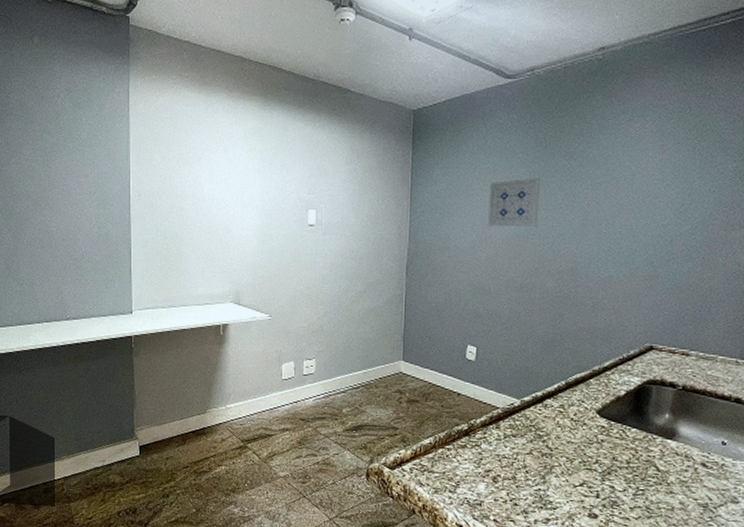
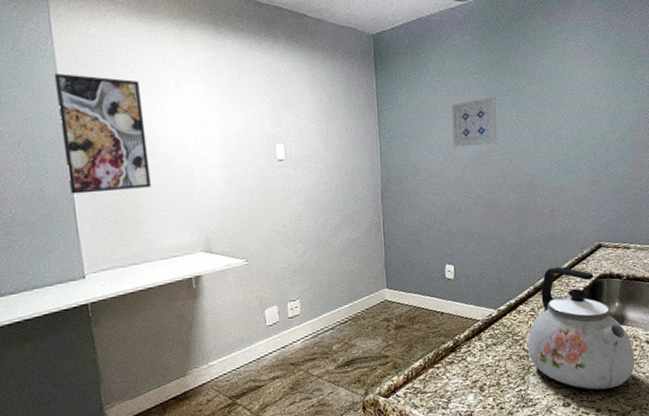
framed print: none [126,136,195,241] -> present [53,73,151,194]
kettle: none [552,364,685,509] -> present [528,267,634,390]

